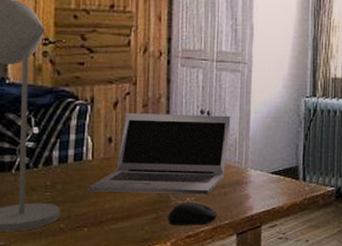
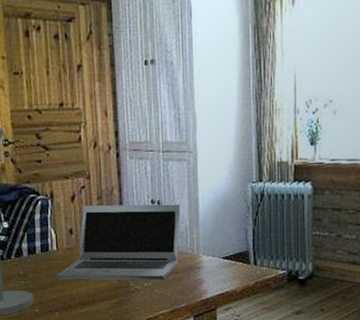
computer mouse: present [168,202,218,225] -> none [129,287,175,309]

